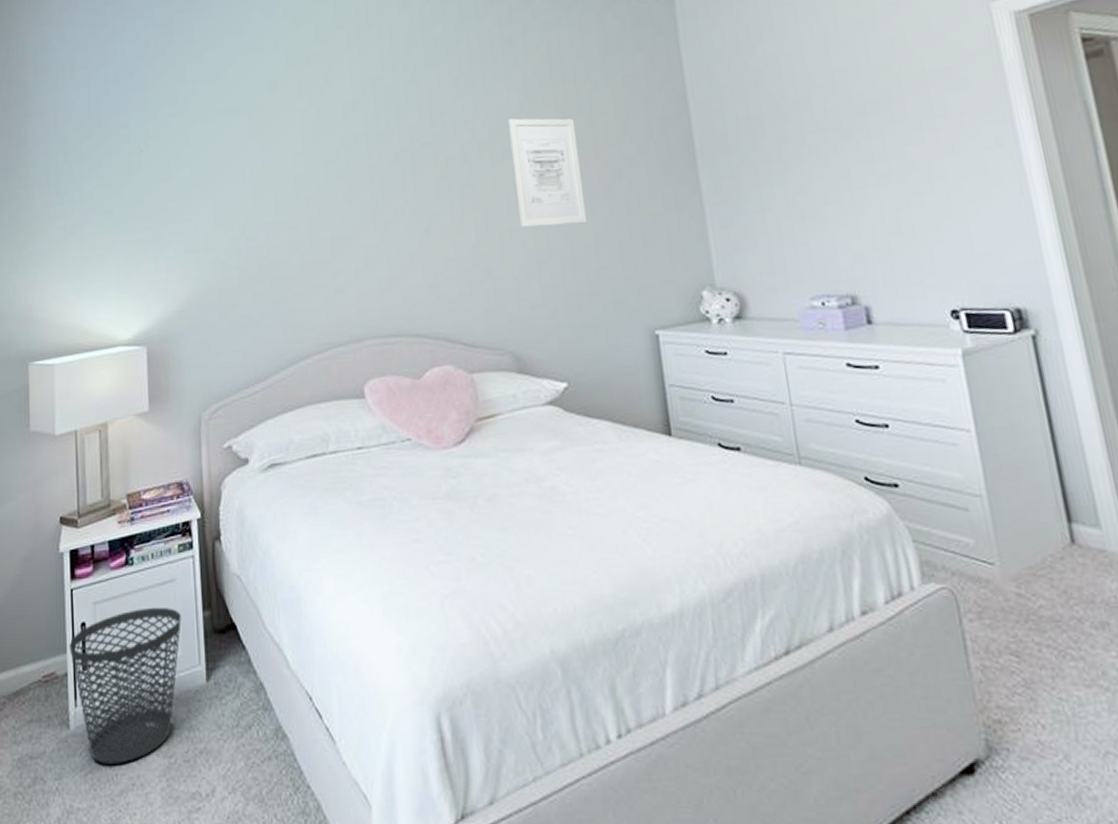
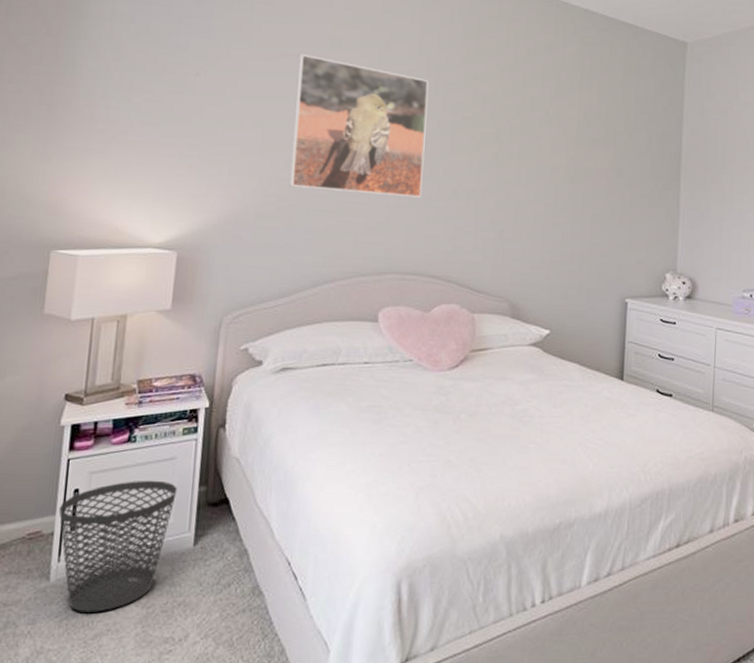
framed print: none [238,106,390,257] -> present [289,54,429,198]
wall art: present [508,118,587,227] -> none [534,112,592,207]

